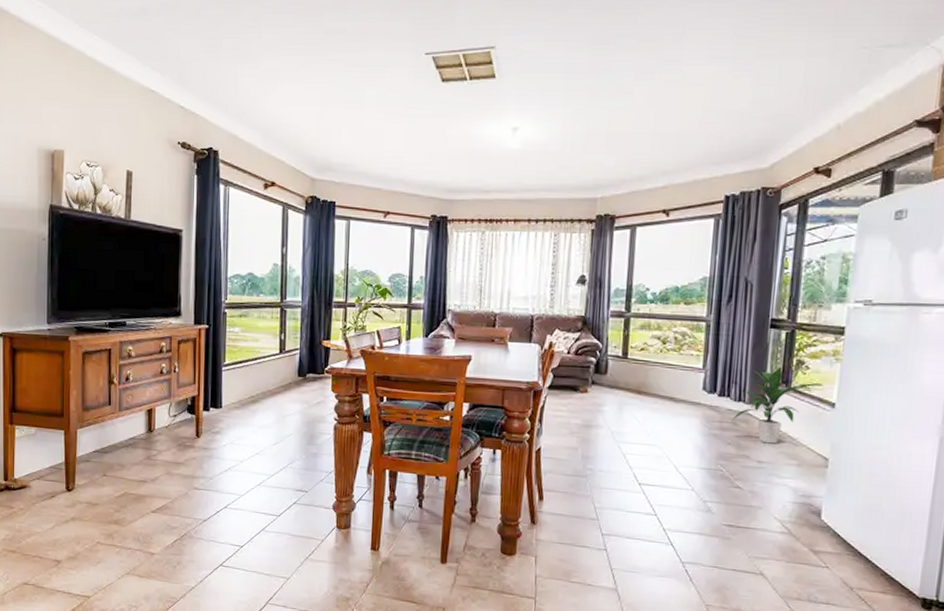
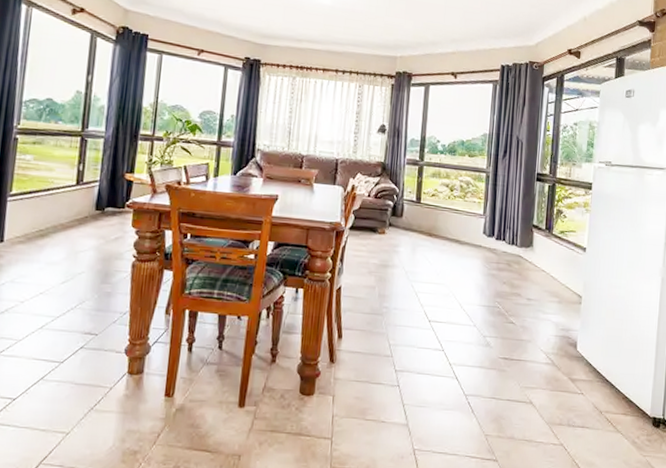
indoor plant: present [733,367,810,444] -> none [508,215,567,283]

